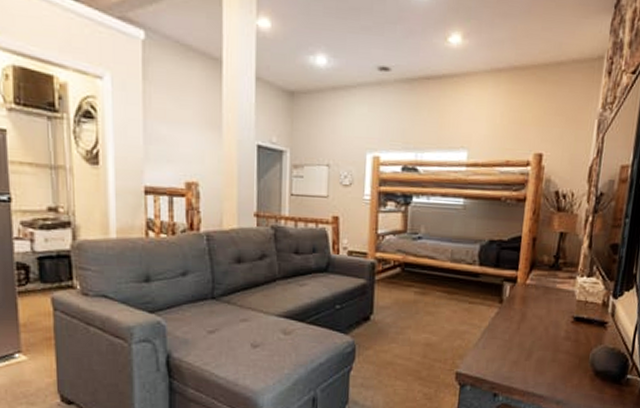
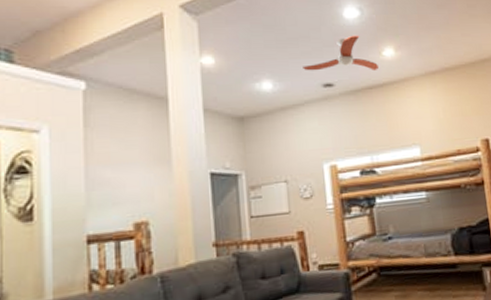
ceiling fan: none [360,13,441,59] -> present [303,35,379,71]

